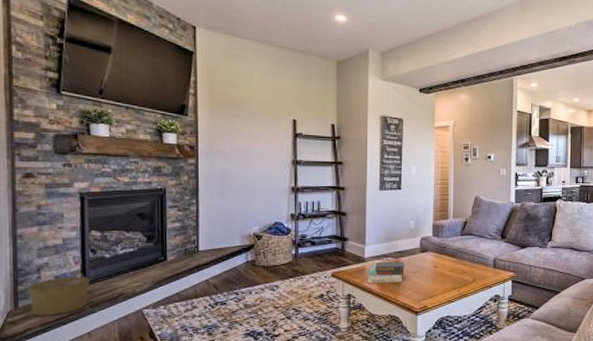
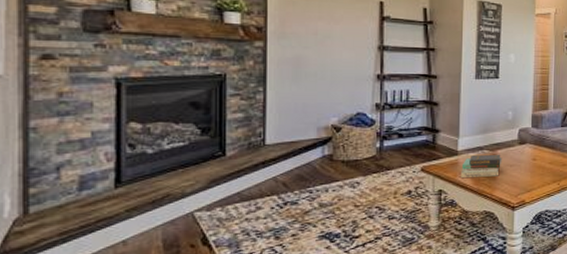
basket: present [28,272,90,316] -> none [43,171,126,224]

